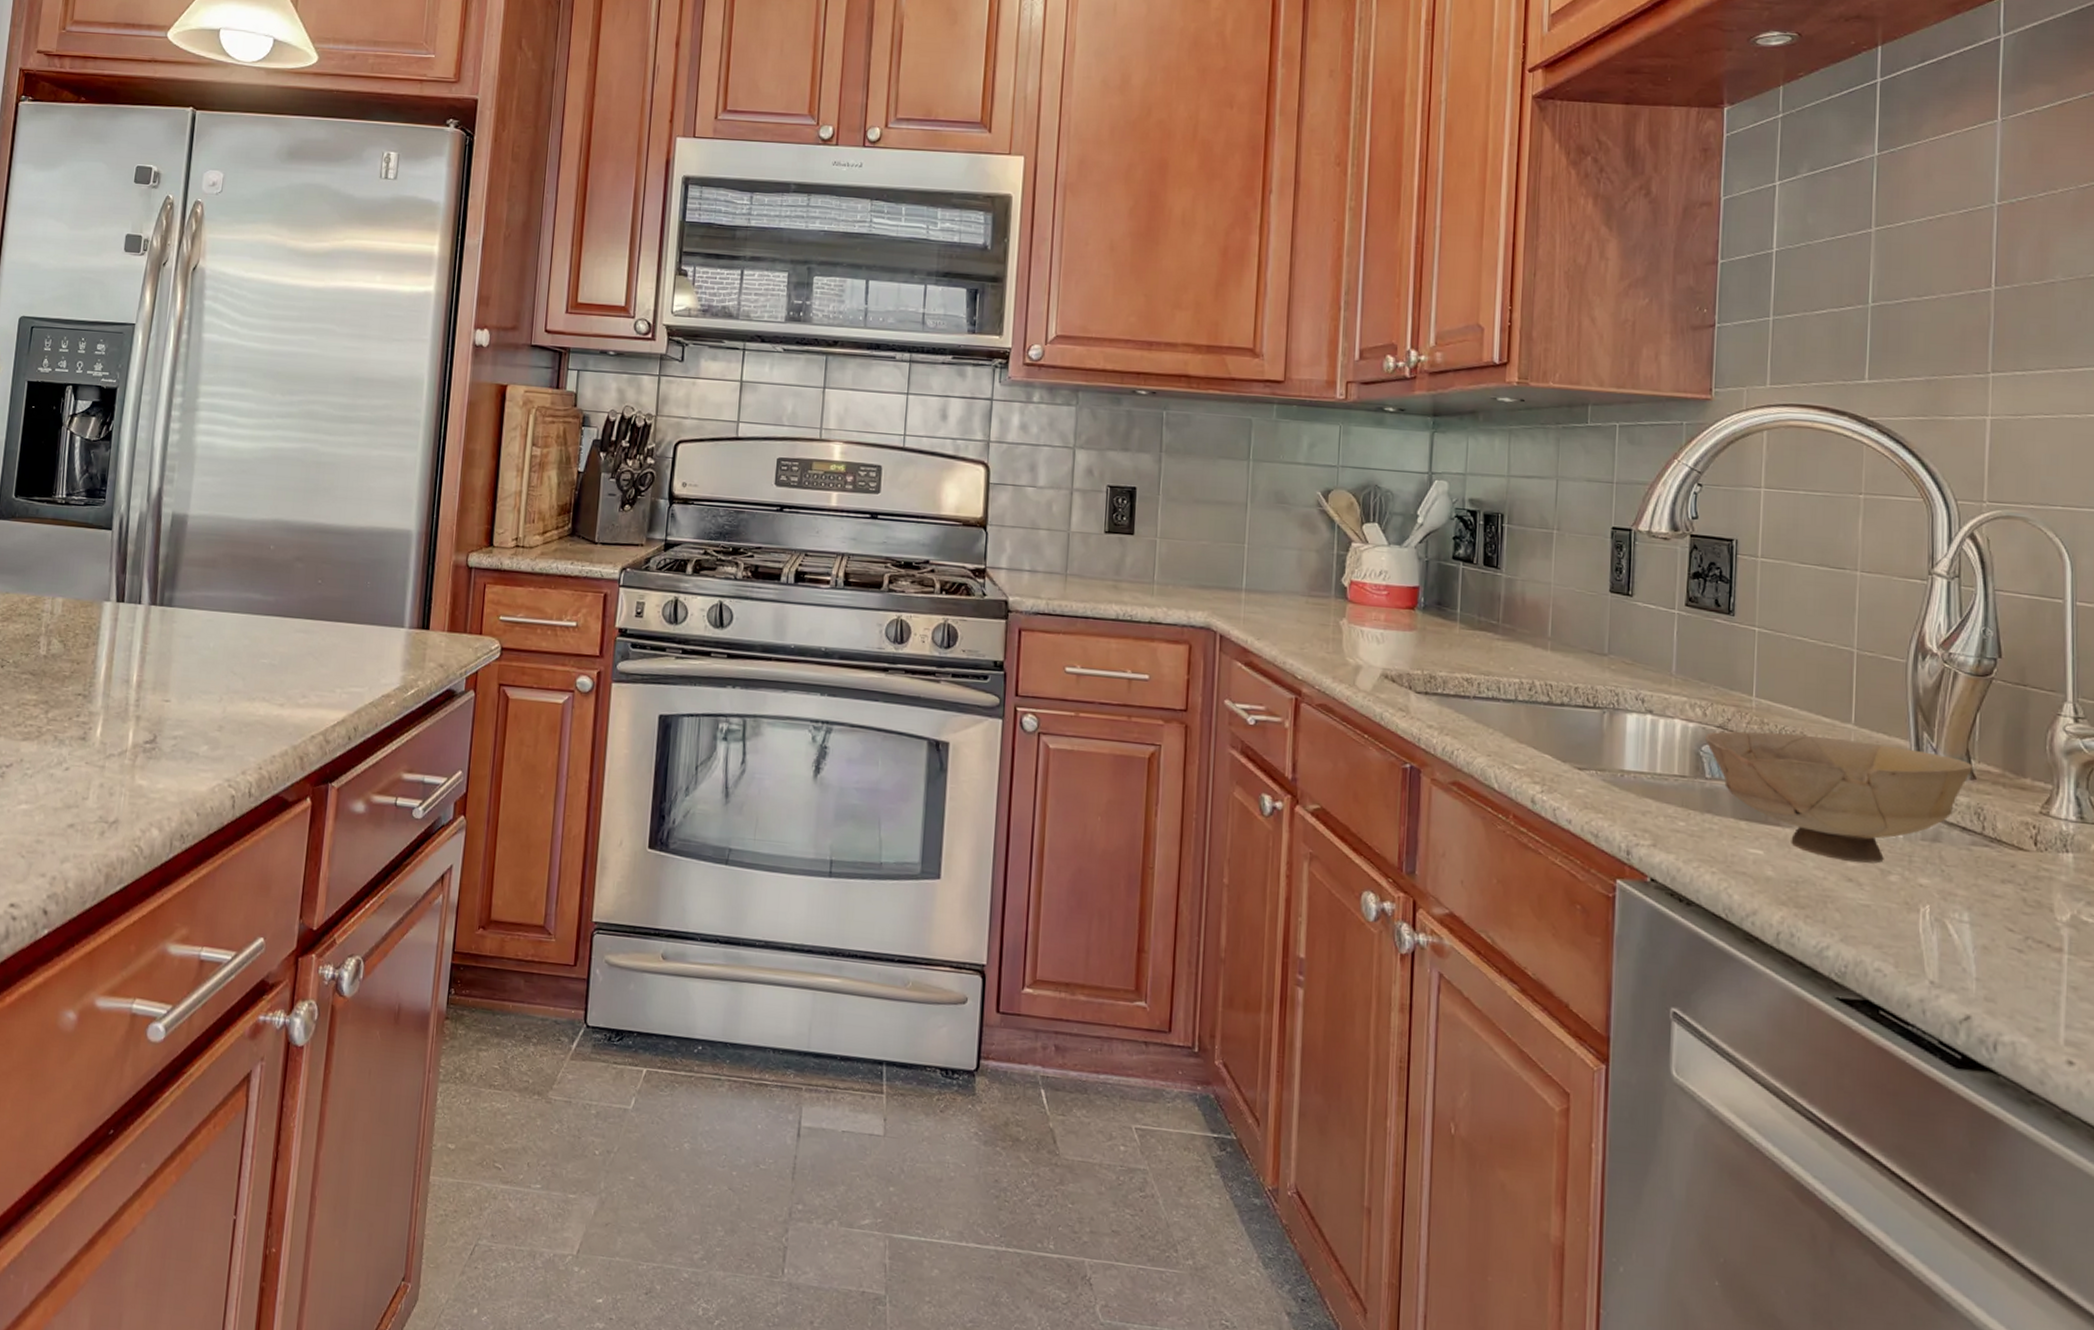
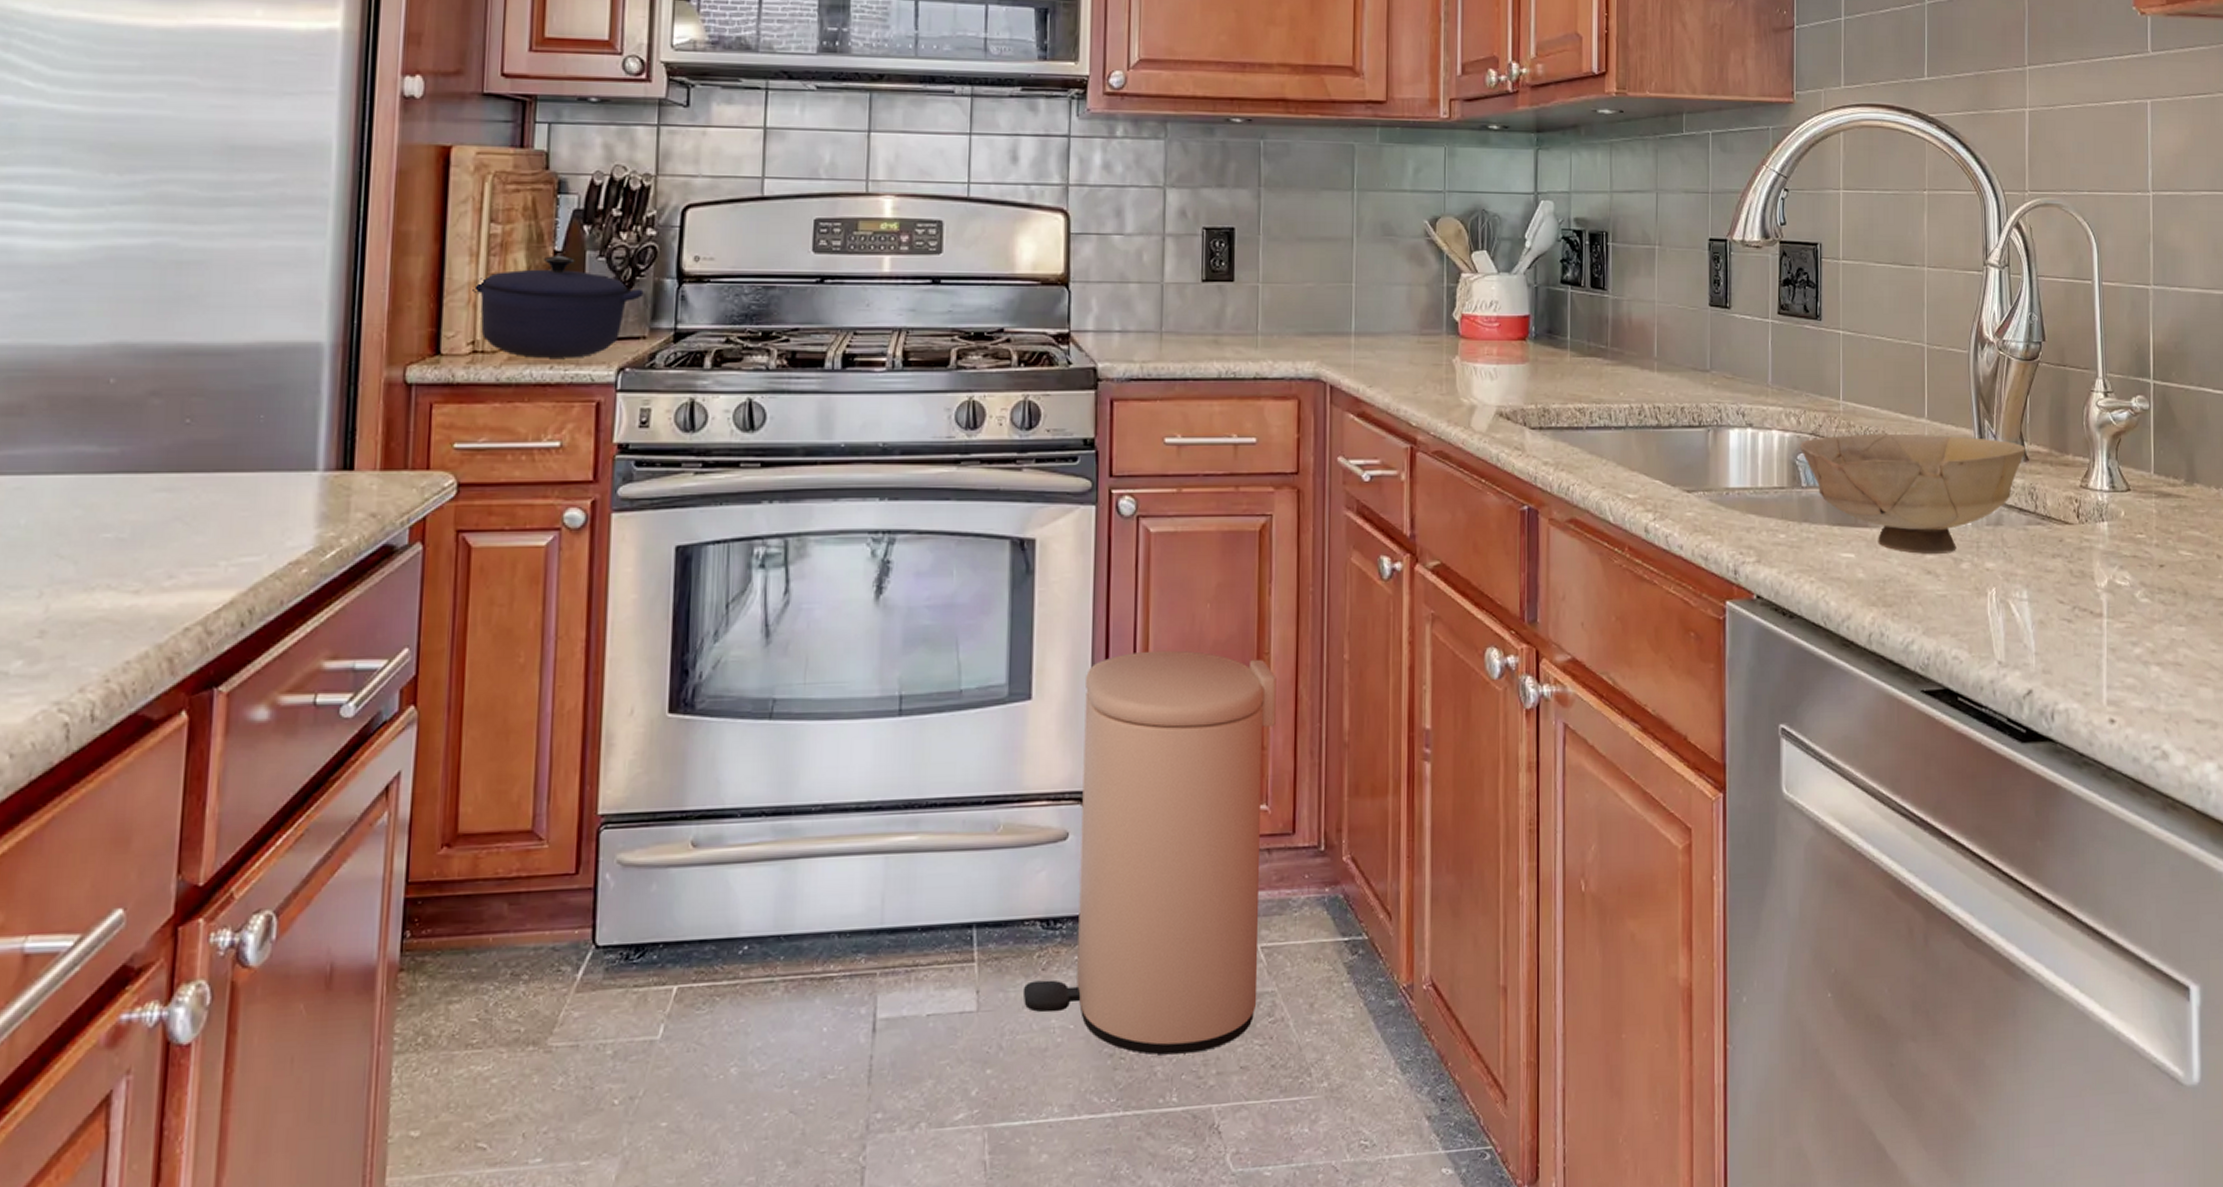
cooking pot: none [518,475,643,557] -> present [472,256,644,358]
pedal bin: none [922,851,1159,1210] -> present [1022,650,1277,1055]

